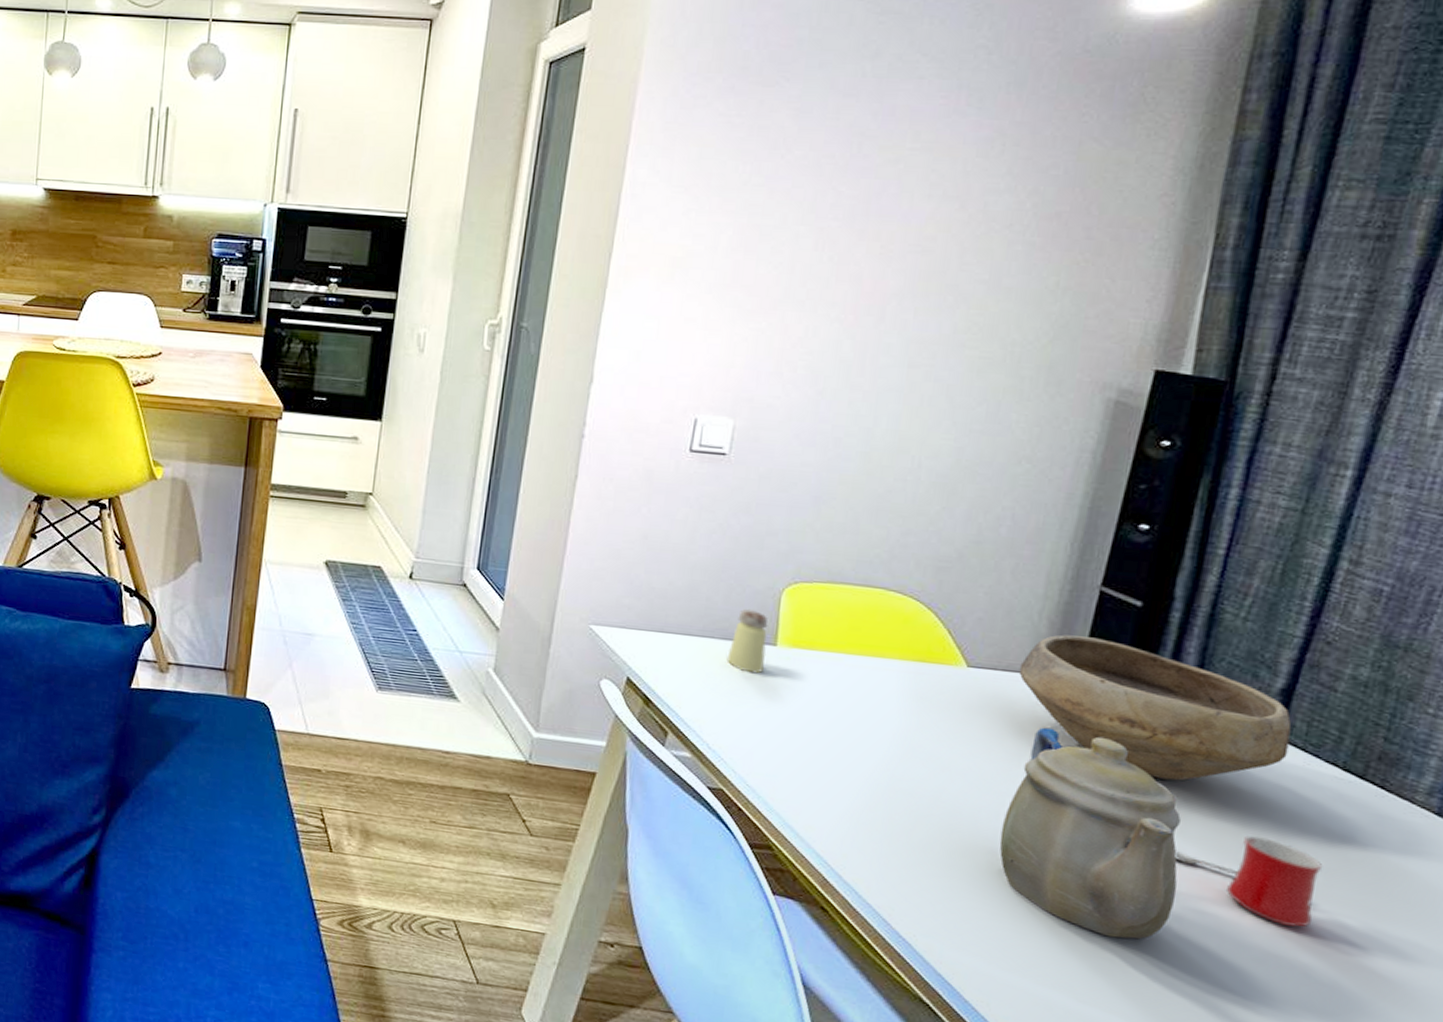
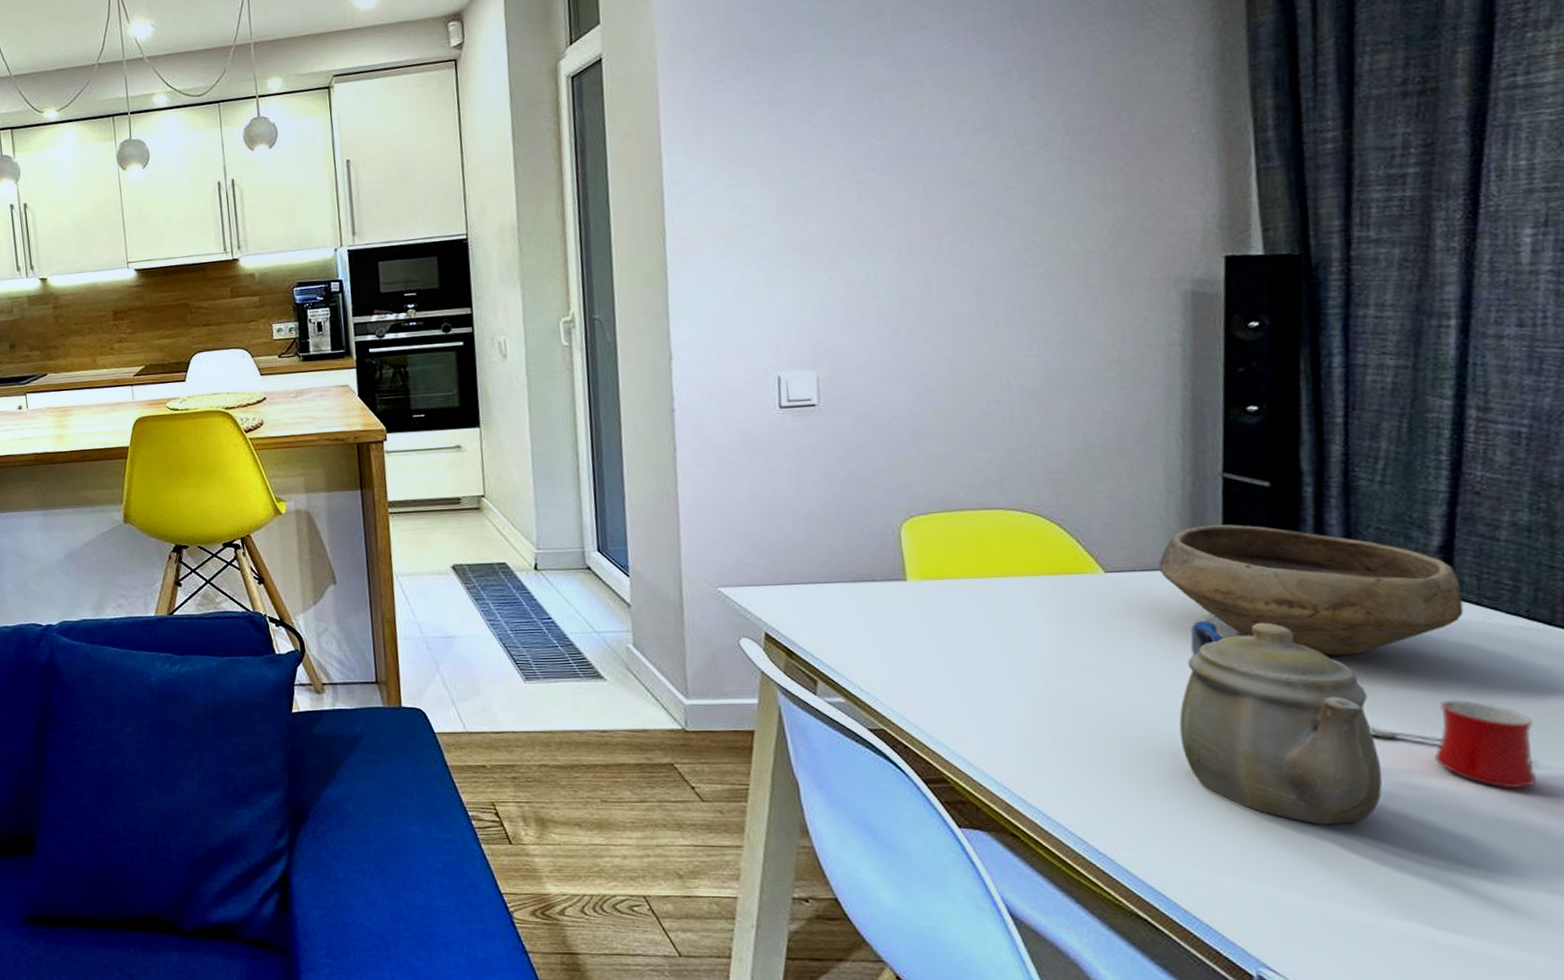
saltshaker: present [726,608,768,674] -> none [859,548,899,611]

